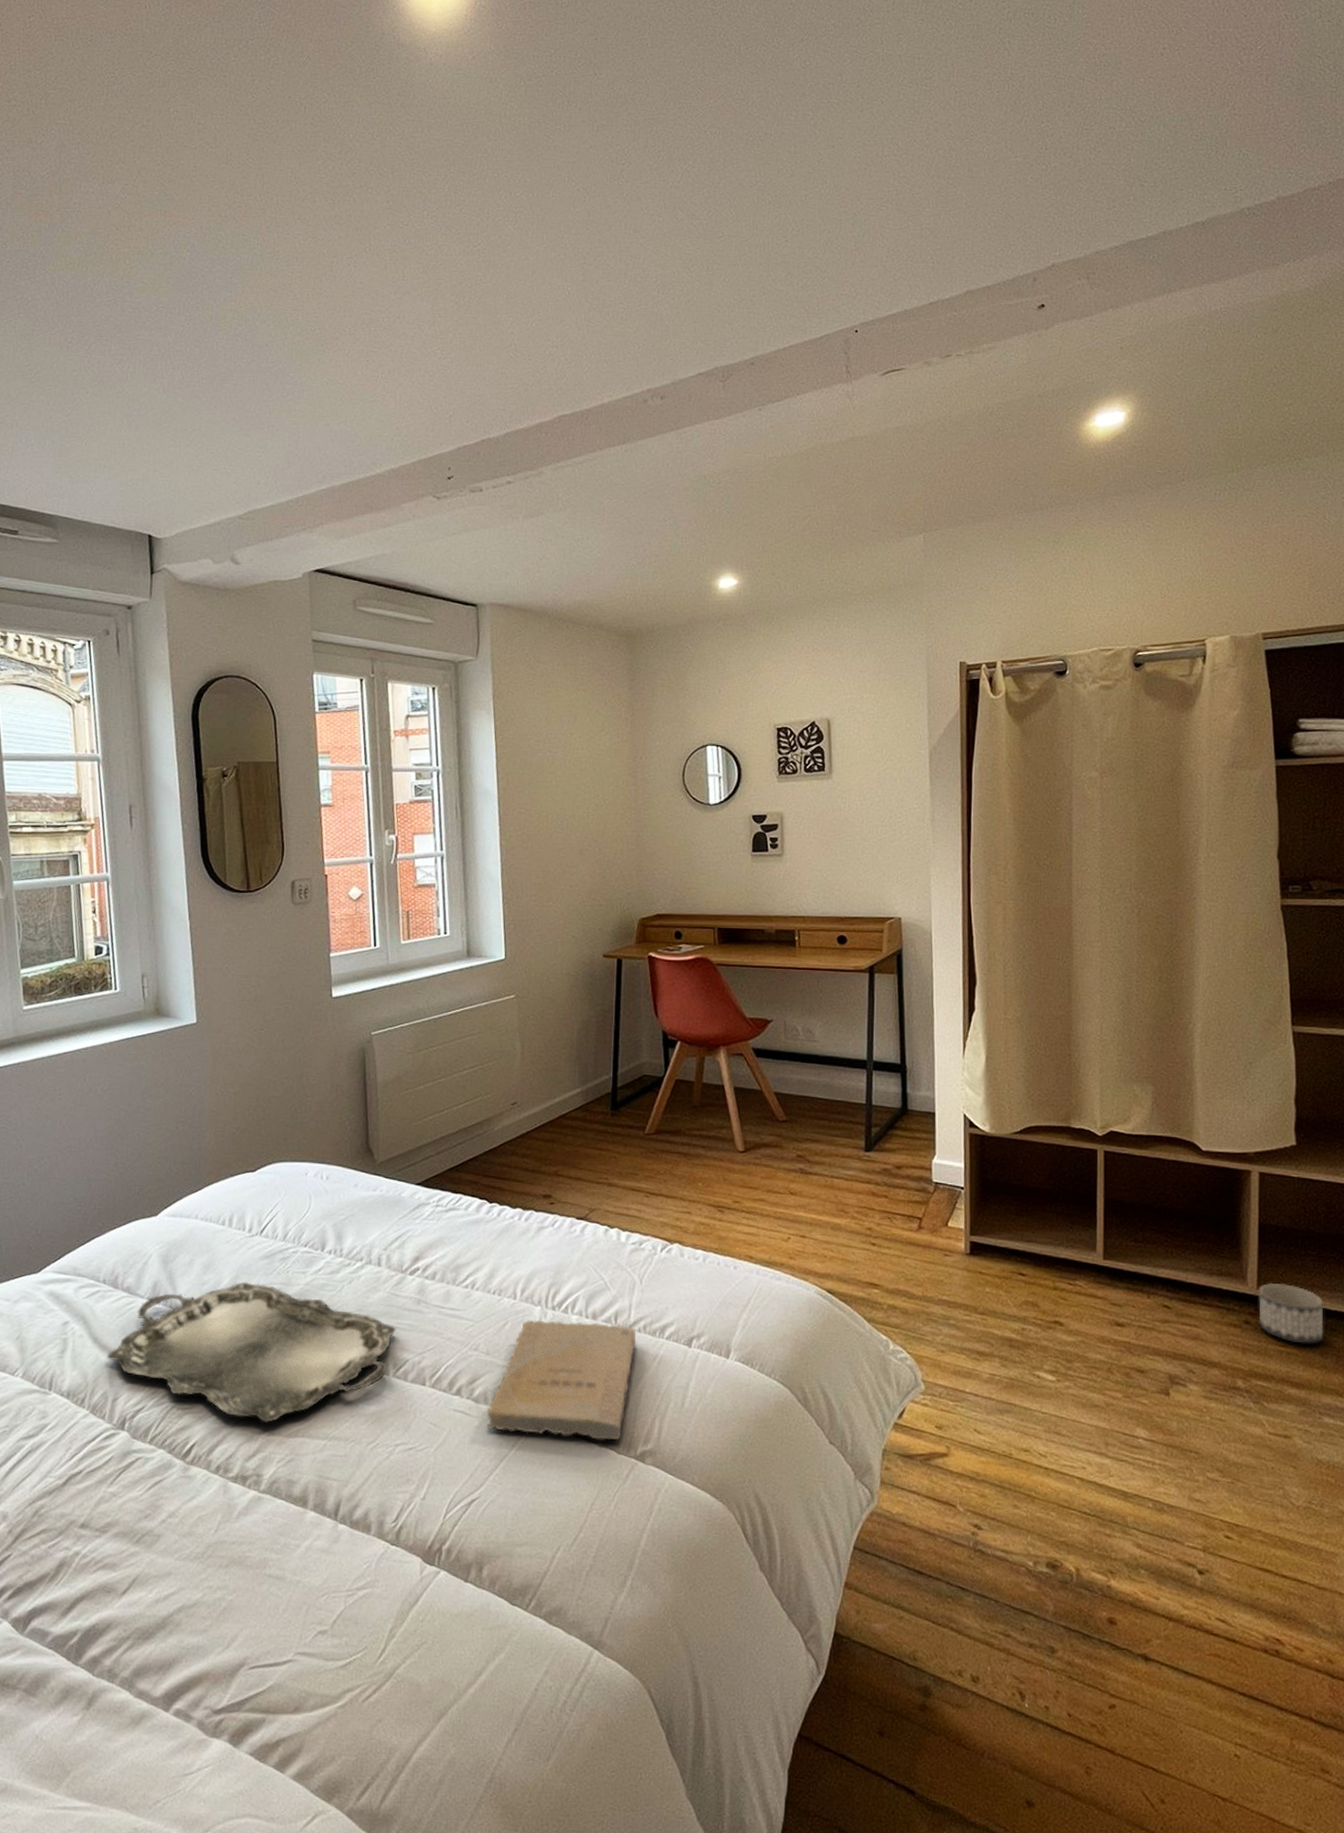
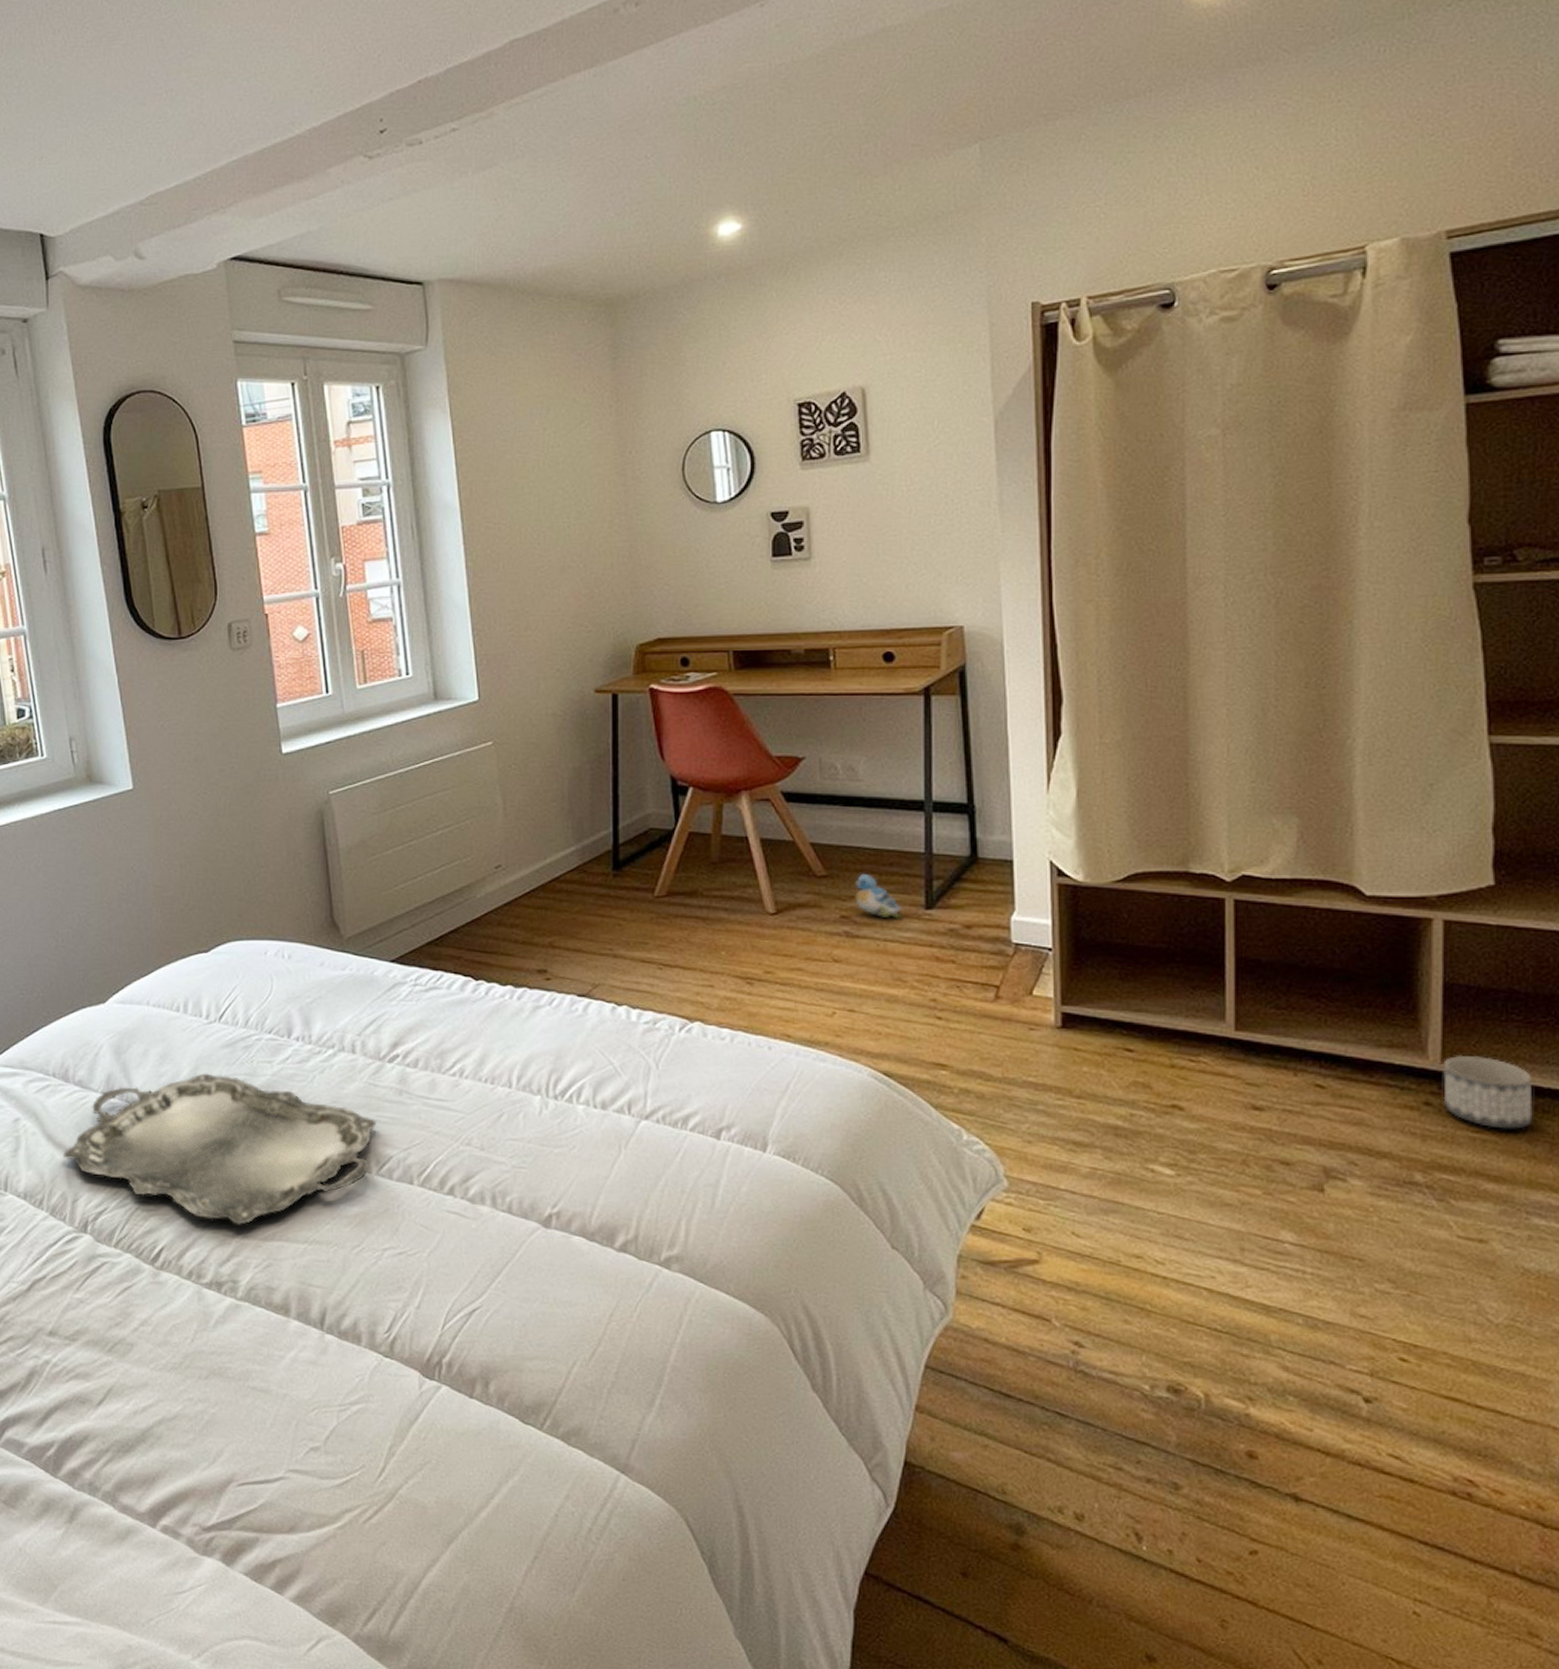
book: present [486,1320,637,1441] -> none [484,1110,655,1245]
plush toy: none [809,1119,847,1159] -> present [855,873,903,919]

